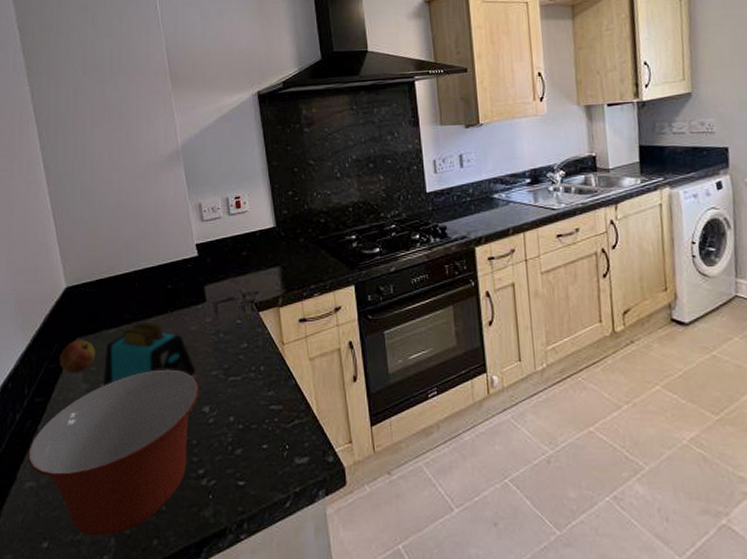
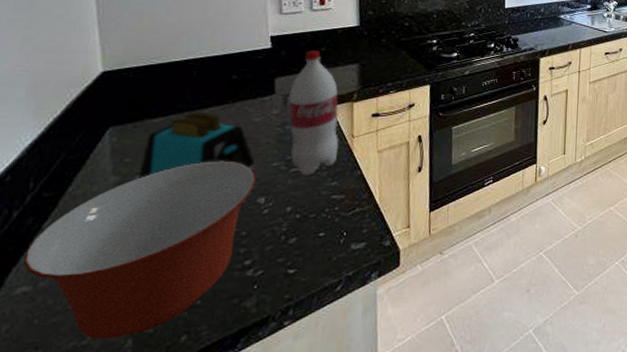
apple: present [59,340,96,373] -> none [82,129,134,165]
bottle: none [219,255,271,385] -> present [289,50,339,176]

